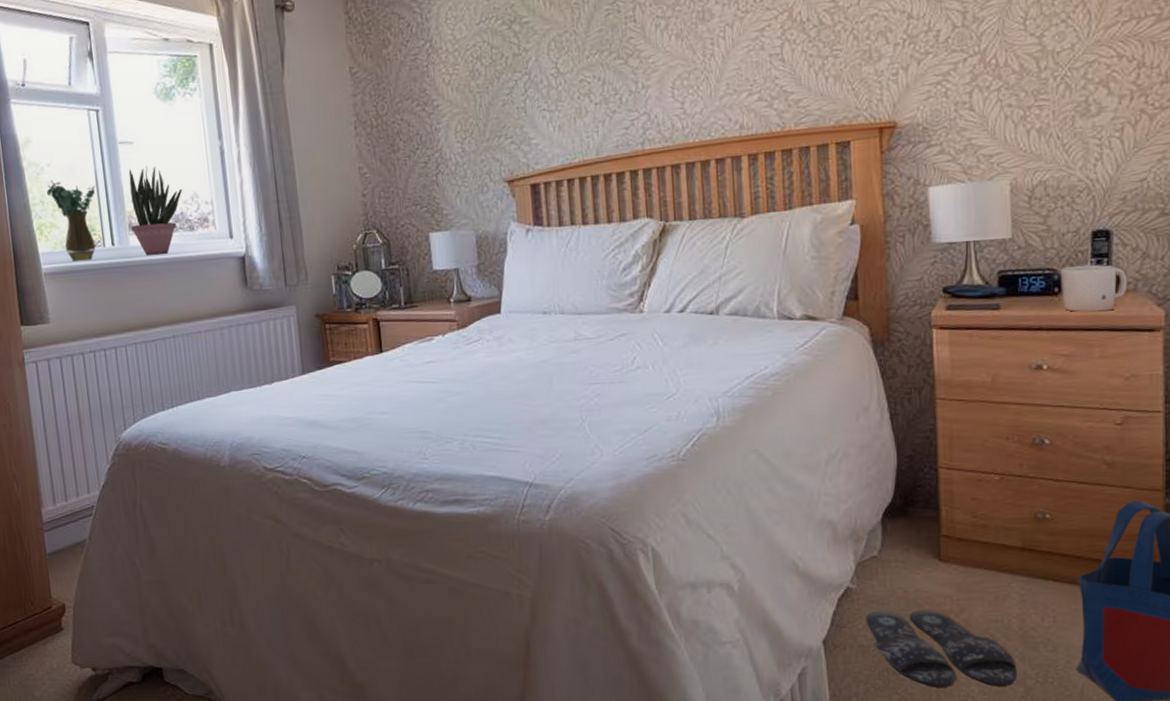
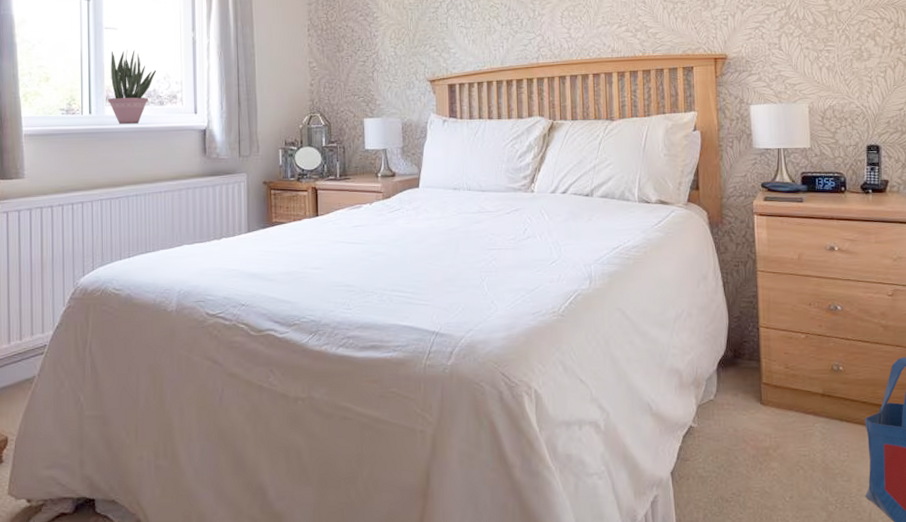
vase: present [46,180,96,263] -> none [35,55,80,127]
slippers: present [866,610,1017,687] -> none [704,446,821,513]
mug: present [1060,264,1128,313] -> none [845,171,893,208]

